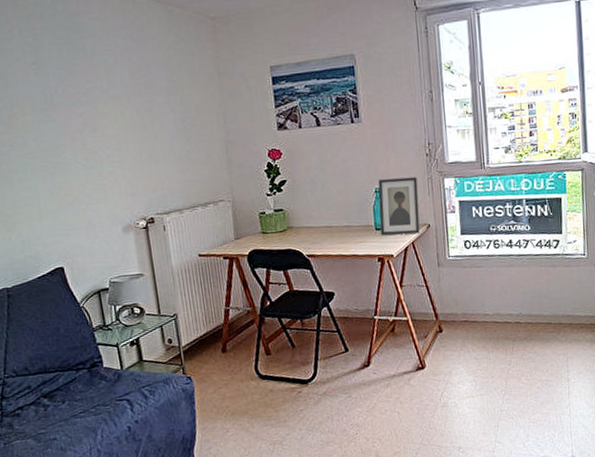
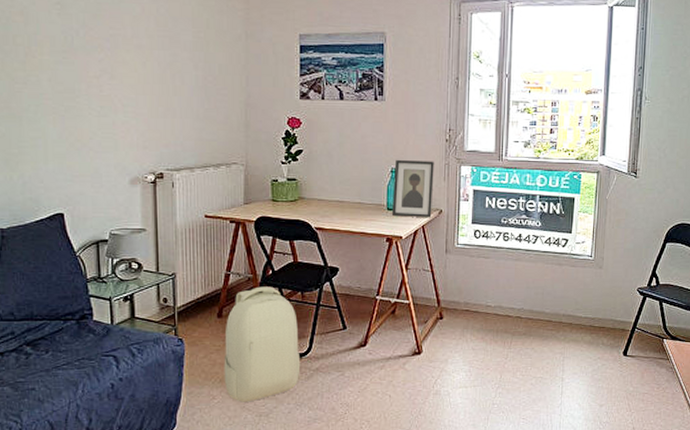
backpack: none [231,317,308,433] -> present [223,286,301,402]

